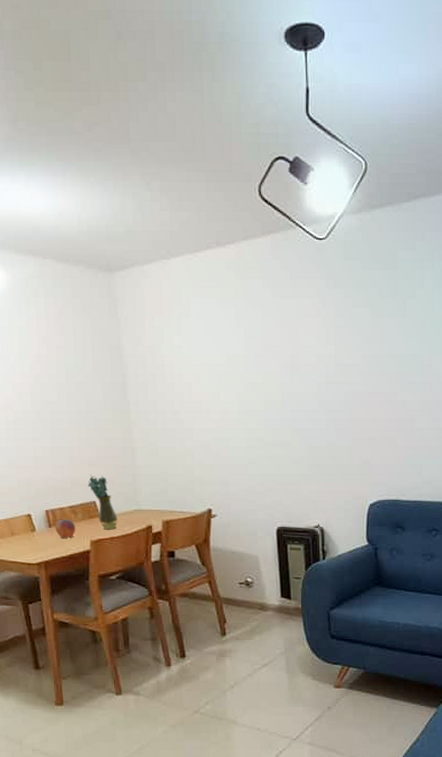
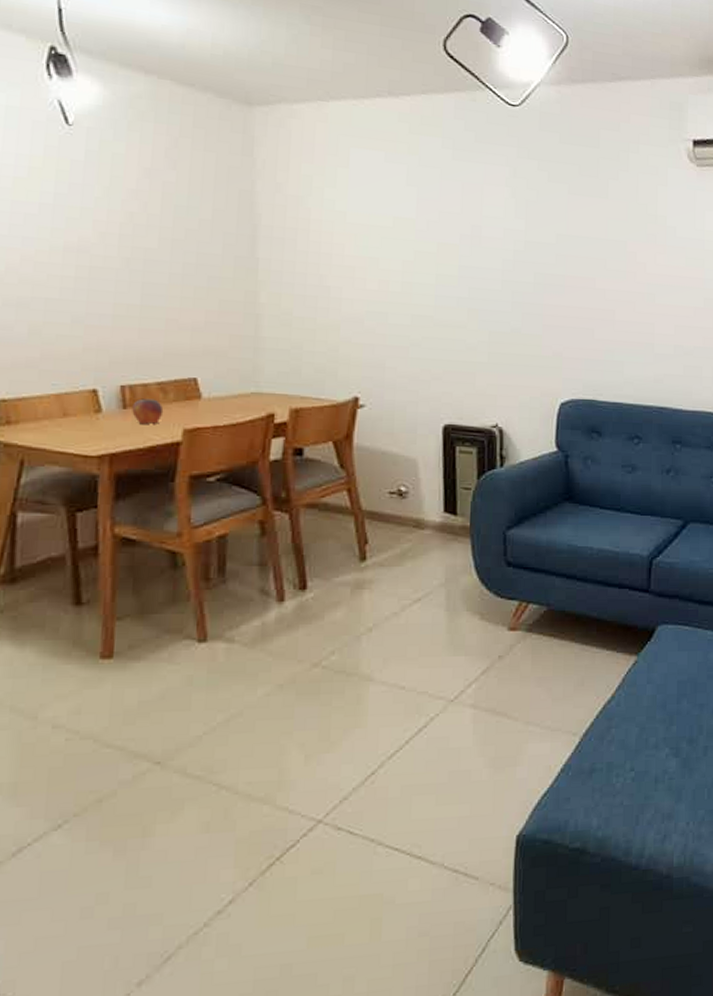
vase: present [87,474,118,530] -> none [187,343,227,416]

